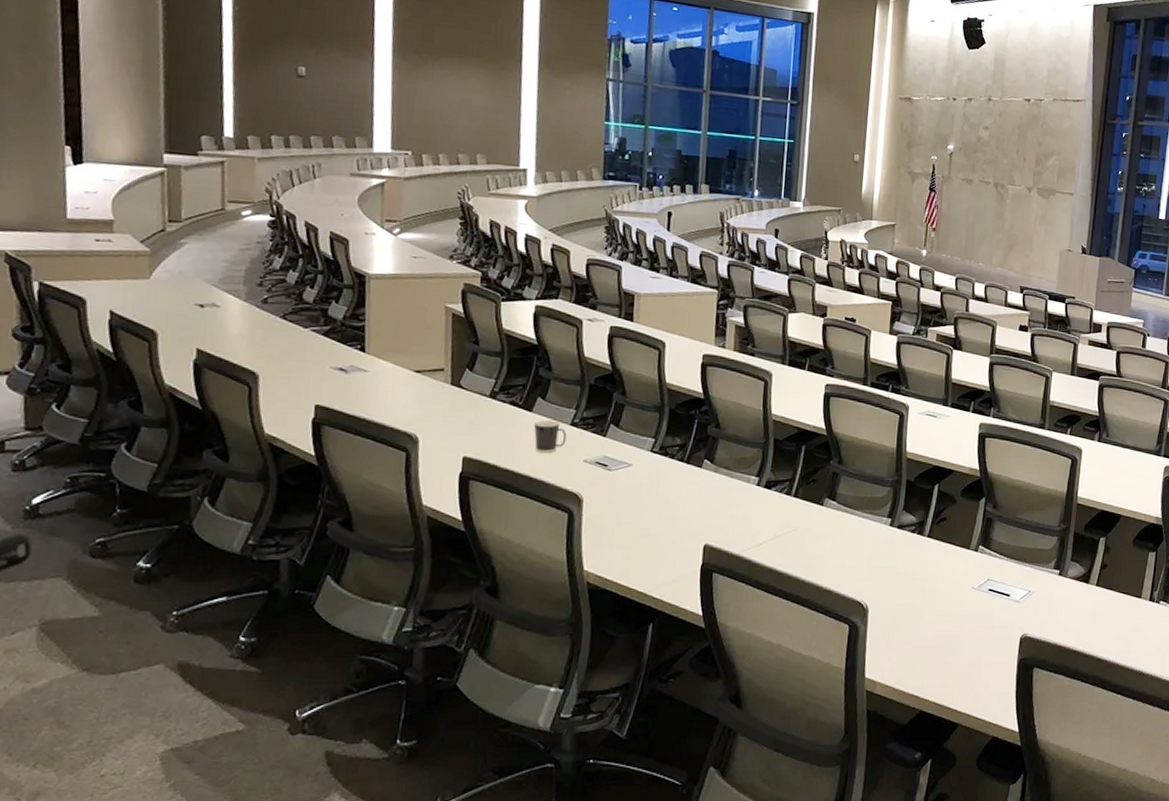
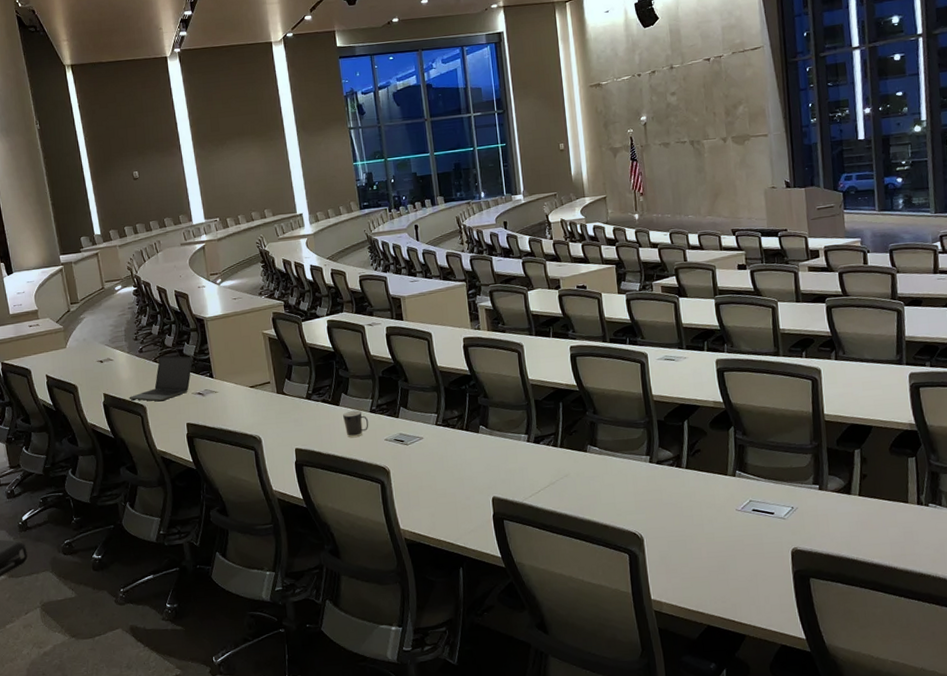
laptop: none [235,312,341,372] -> present [129,356,193,402]

